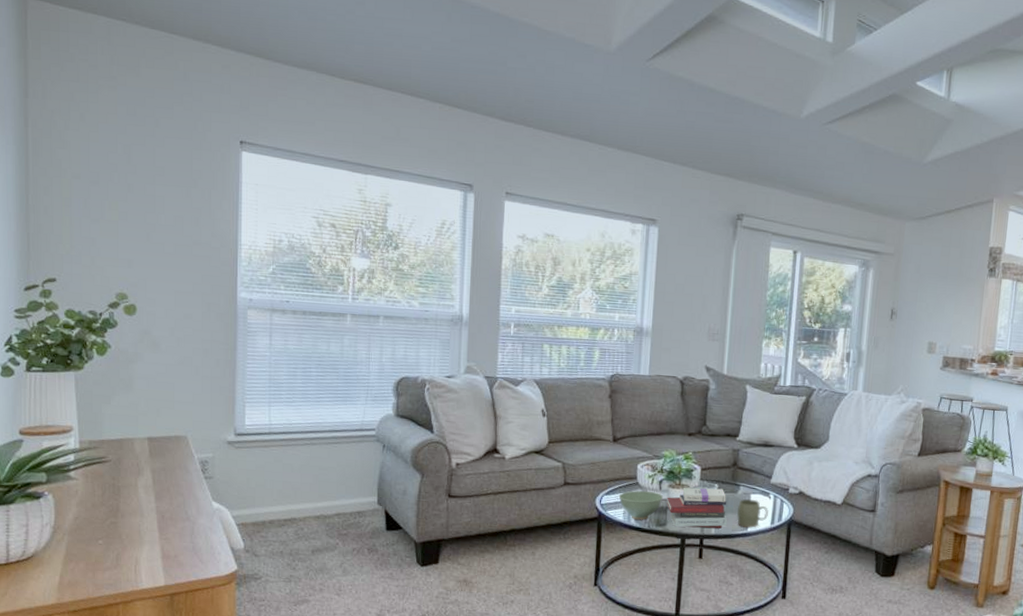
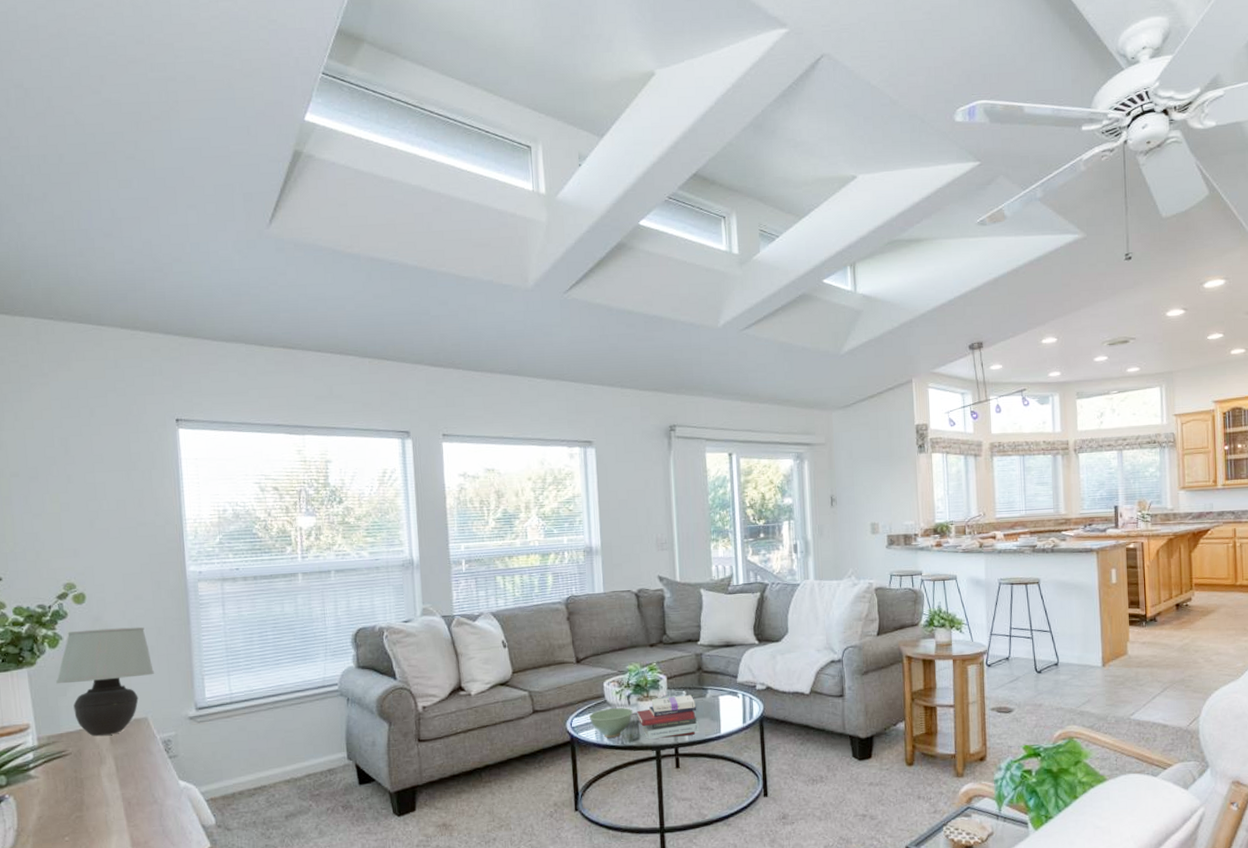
table lamp: none [102,341,198,449] -> present [56,626,155,737]
mug: present [736,498,768,529] -> none [707,700,739,731]

